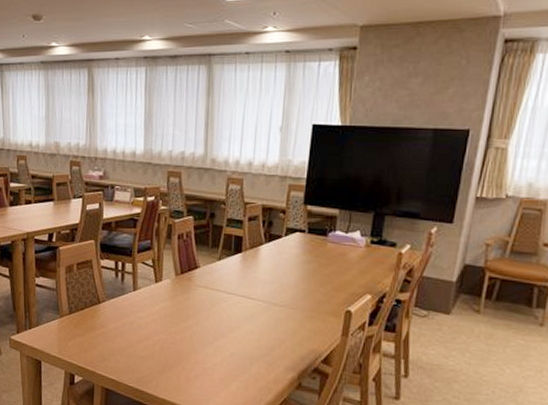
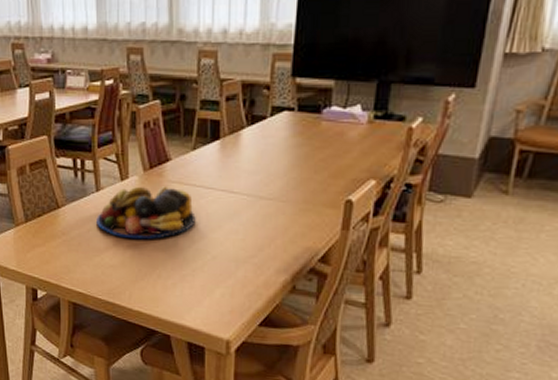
fruit bowl: none [132,288,218,336] -> present [97,186,196,240]

